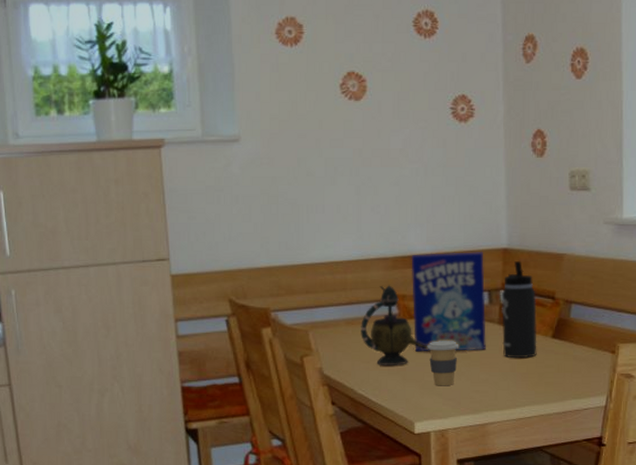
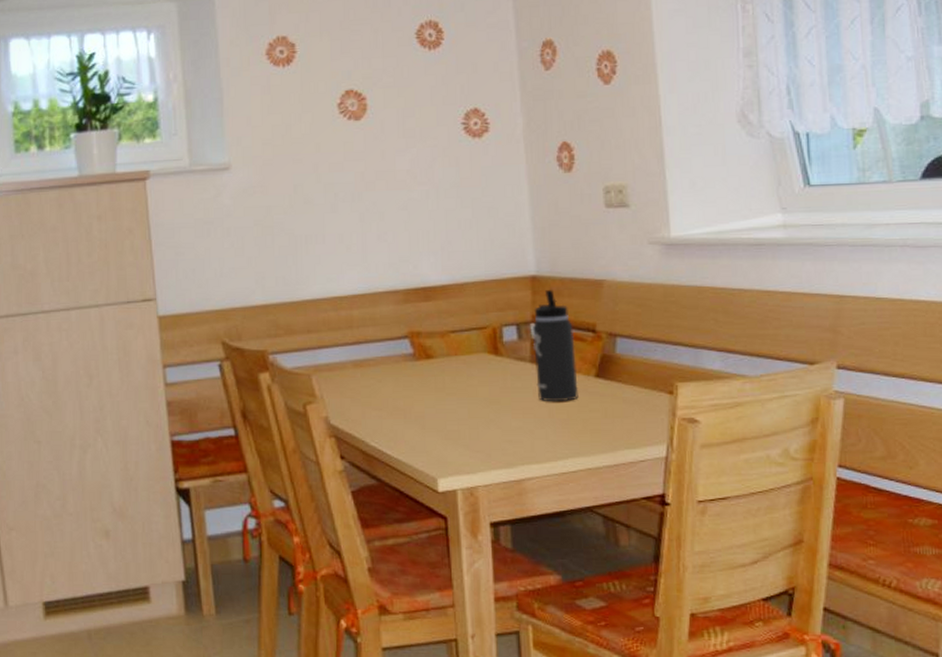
teapot: present [361,285,429,365] -> none [370,321,451,413]
cereal box: present [411,251,486,352] -> none [425,279,517,397]
coffee cup: present [427,341,459,386] -> none [448,383,486,436]

